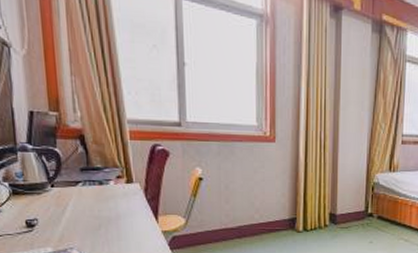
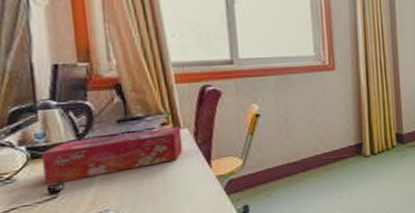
tissue box: none [21,180,135,219] -> present [42,125,183,186]

